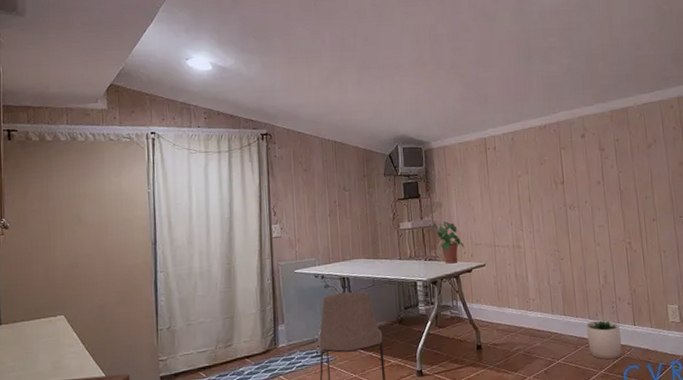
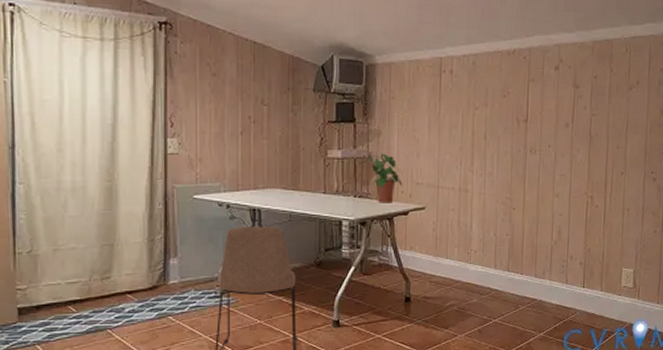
planter: present [587,320,622,360] -> none [530,279,567,322]

